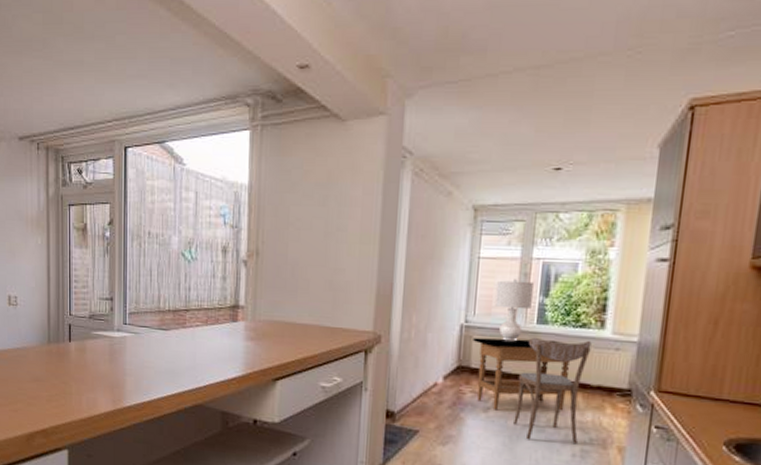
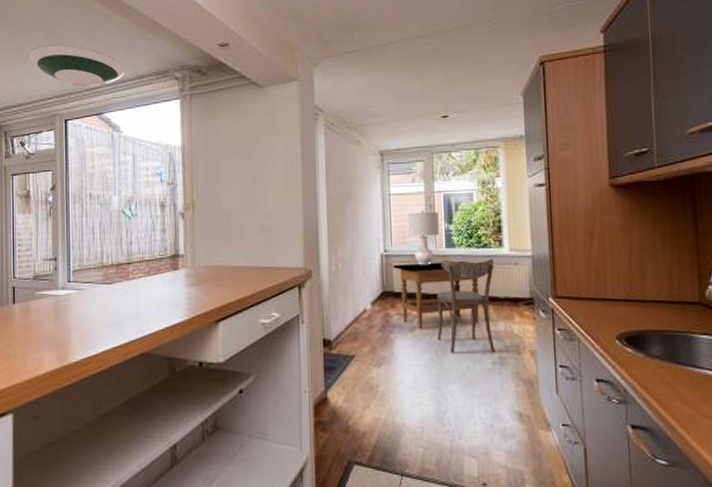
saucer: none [88,58,191,112] -> present [29,44,125,89]

